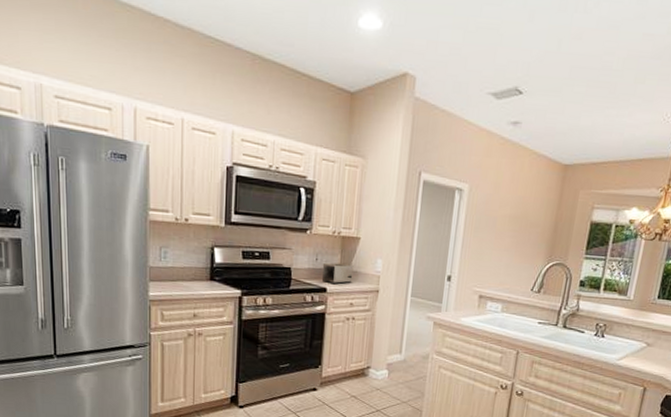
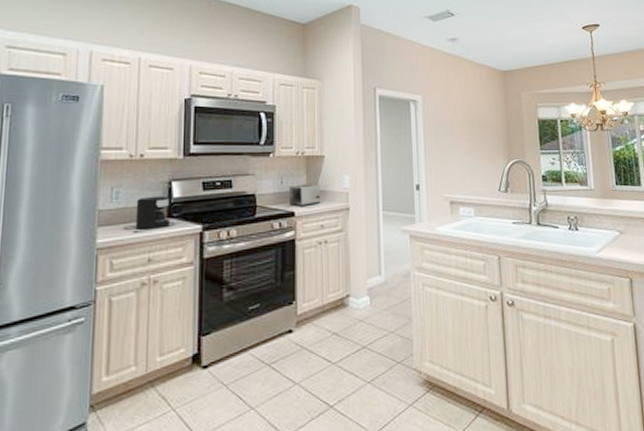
coffee maker: none [172,259,217,291] -> present [124,195,175,233]

